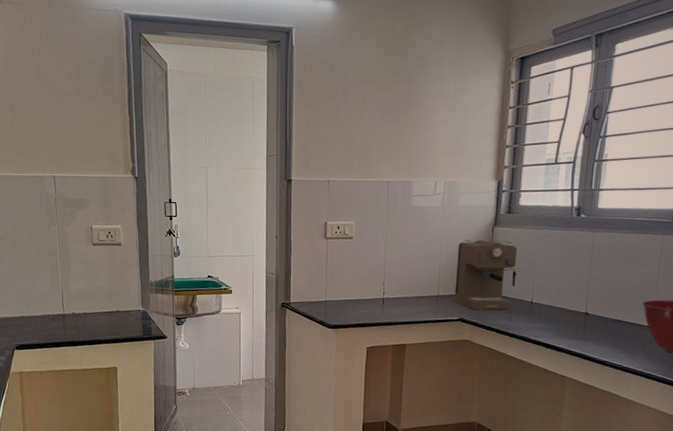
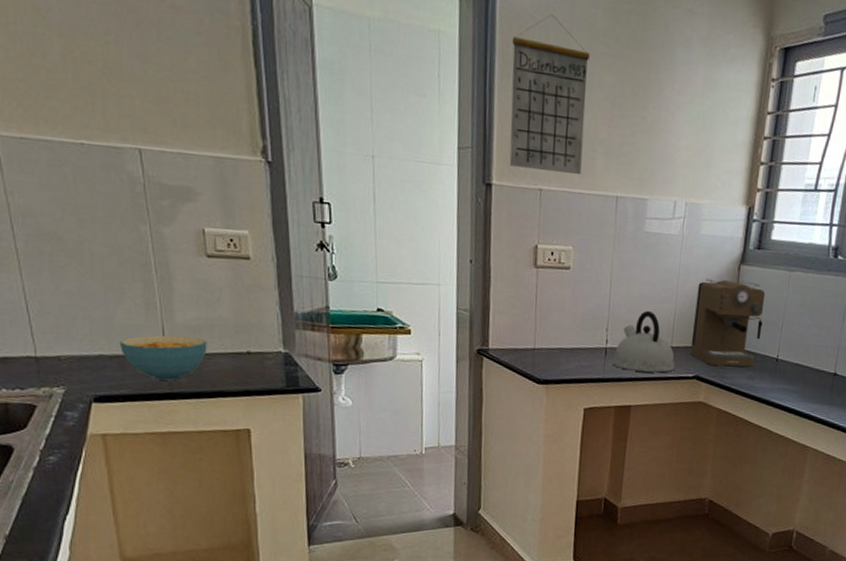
cereal bowl: none [34,301,91,333] -> present [119,335,207,381]
calendar: none [304,56,363,167] -> present [509,14,590,174]
kettle: none [388,268,442,317] -> present [611,311,675,373]

